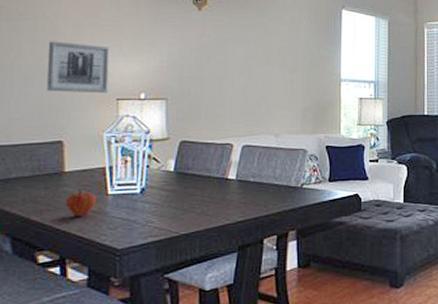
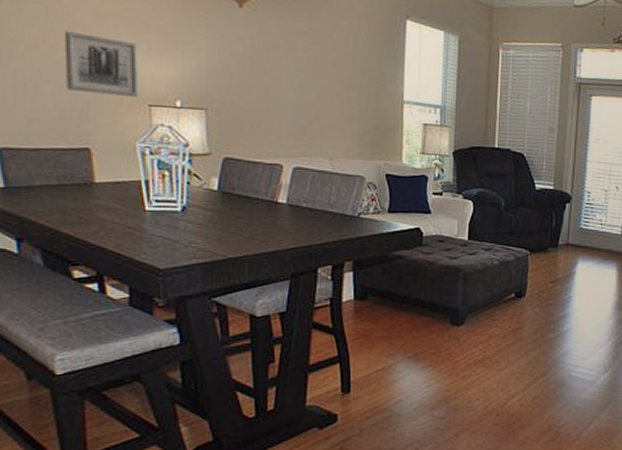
fruit: present [65,189,96,216] -> none [98,203,132,232]

